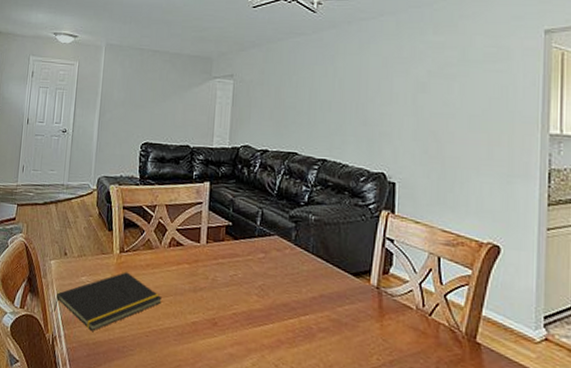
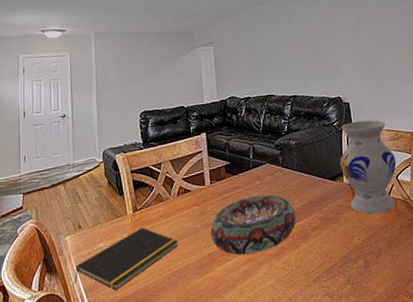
decorative bowl: none [198,269,302,339] -> present [210,195,296,255]
vase: none [369,208,448,336] -> present [340,120,397,214]

